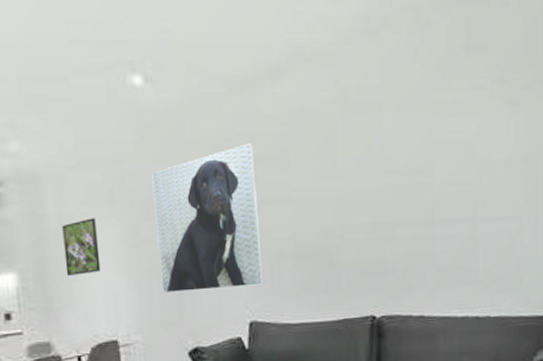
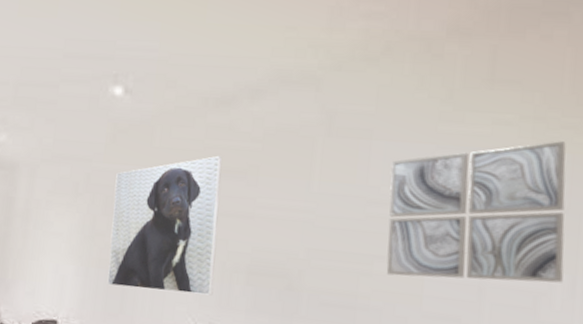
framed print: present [62,218,101,277] -> none [23,206,58,255]
wall art: none [399,100,529,238] -> present [386,141,566,283]

